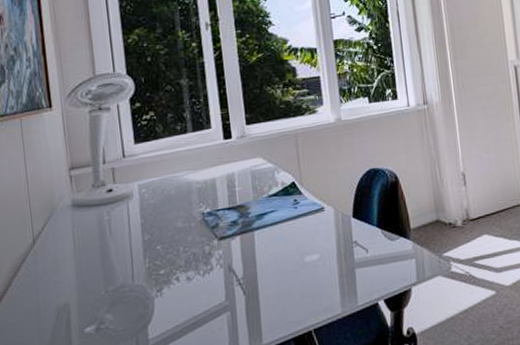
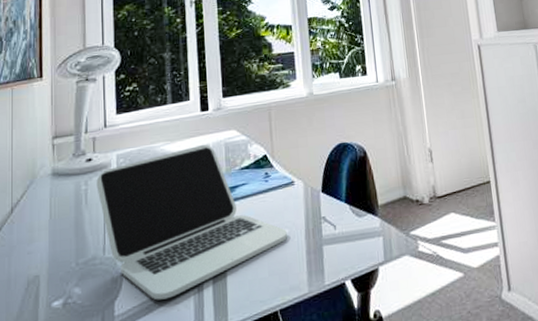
laptop: none [119,173,320,324] -> present [96,145,288,300]

